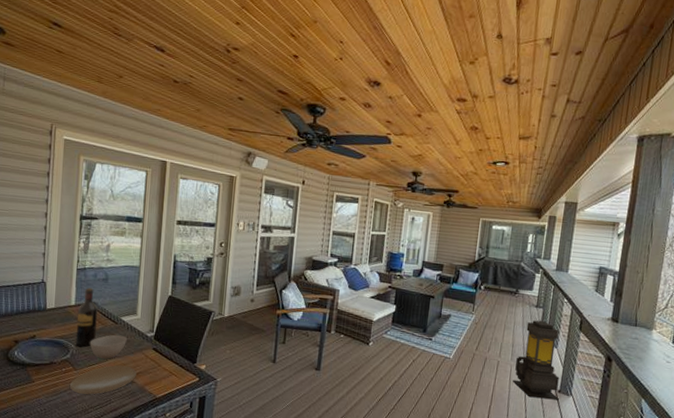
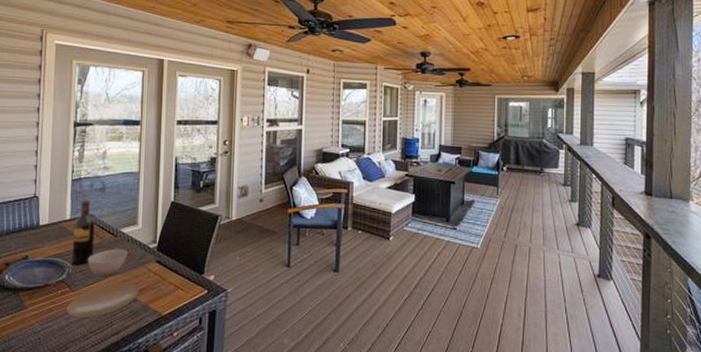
lantern: present [512,320,560,401] -> none [547,200,600,286]

